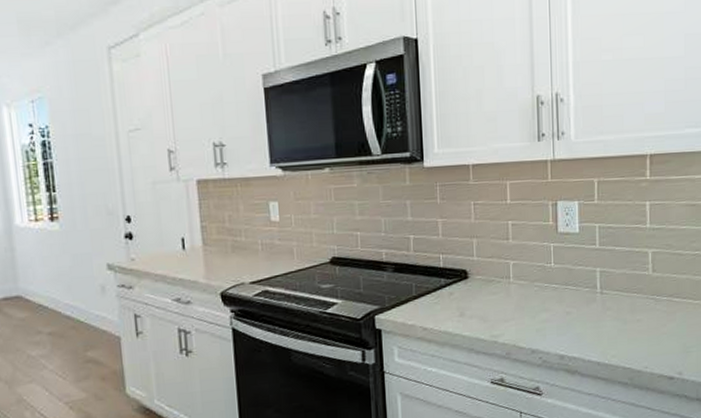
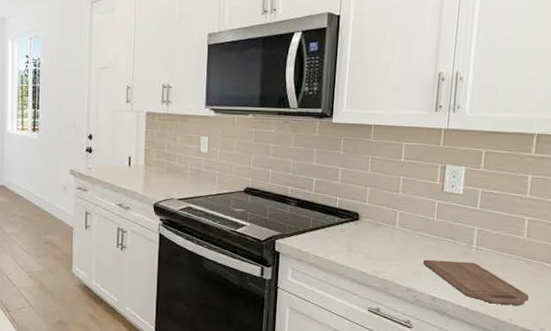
cutting board: none [546,309,662,353] -> present [423,259,529,306]

